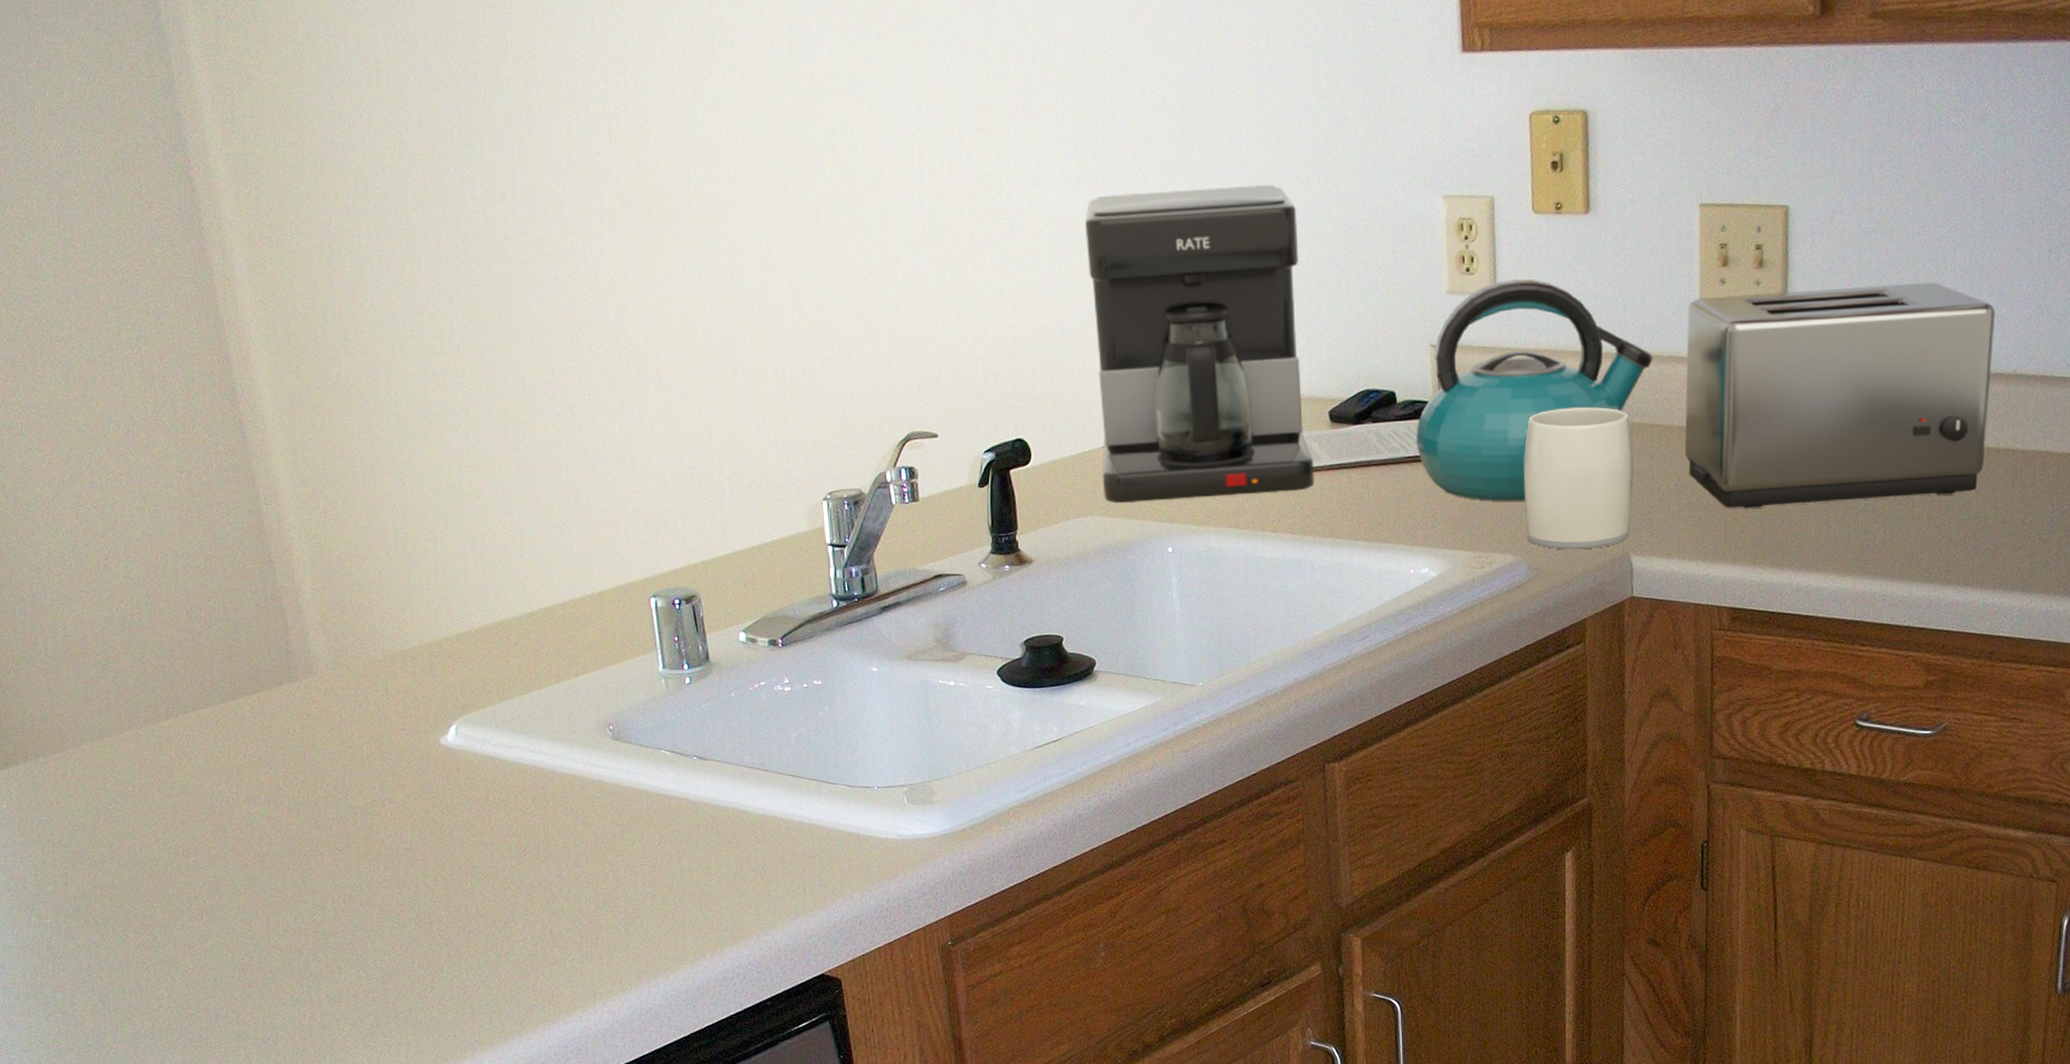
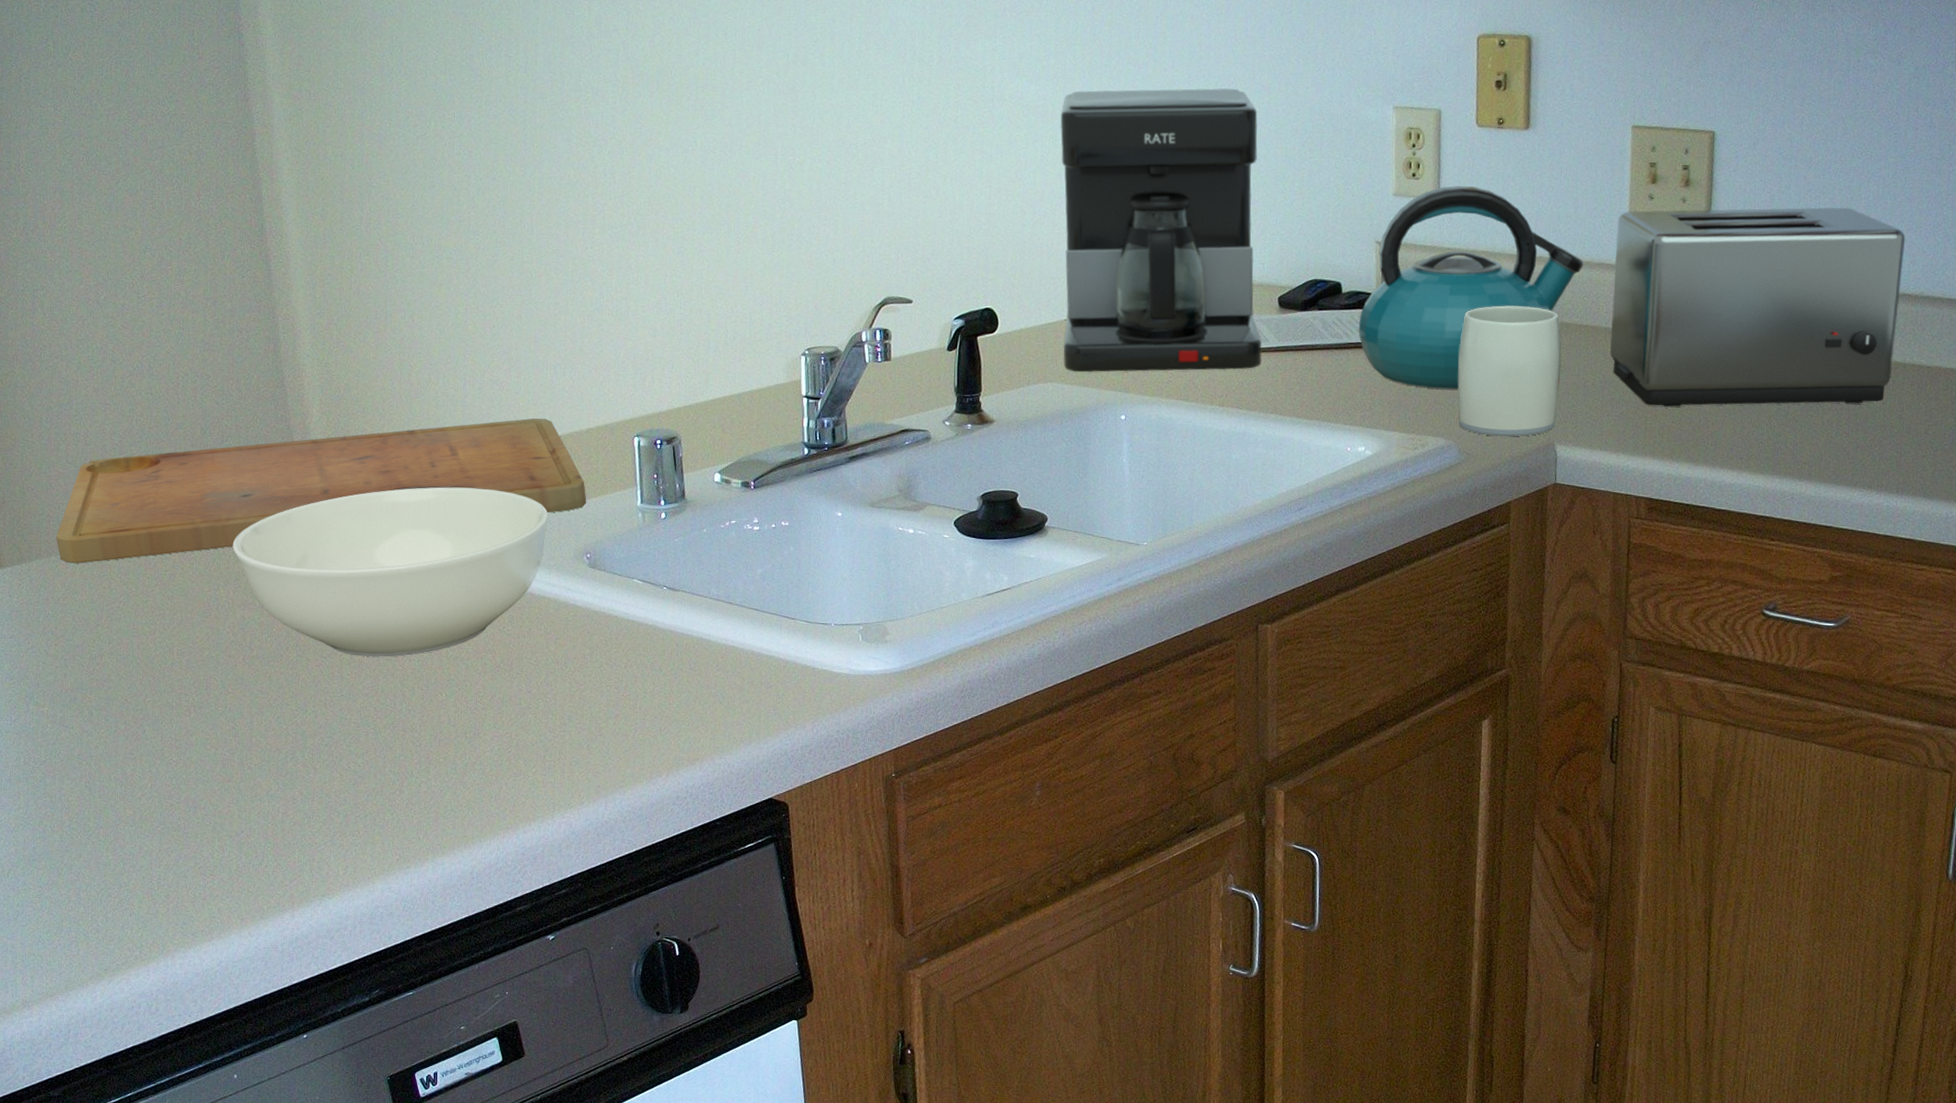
cutting board: none [42,582,605,765] -> present [56,418,587,564]
bowl: none [231,661,566,847] -> present [232,487,549,657]

